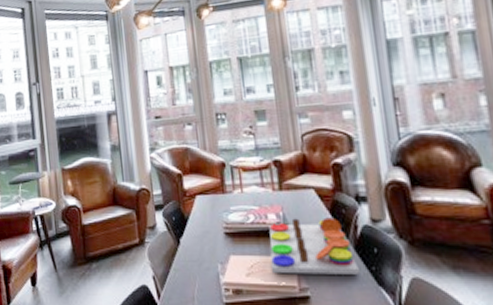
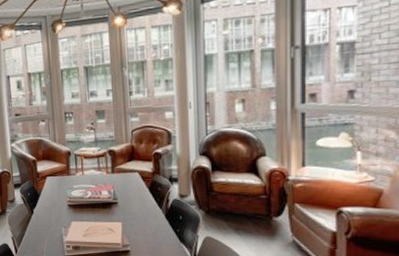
board game: present [269,217,360,275] -> none [102,193,168,235]

